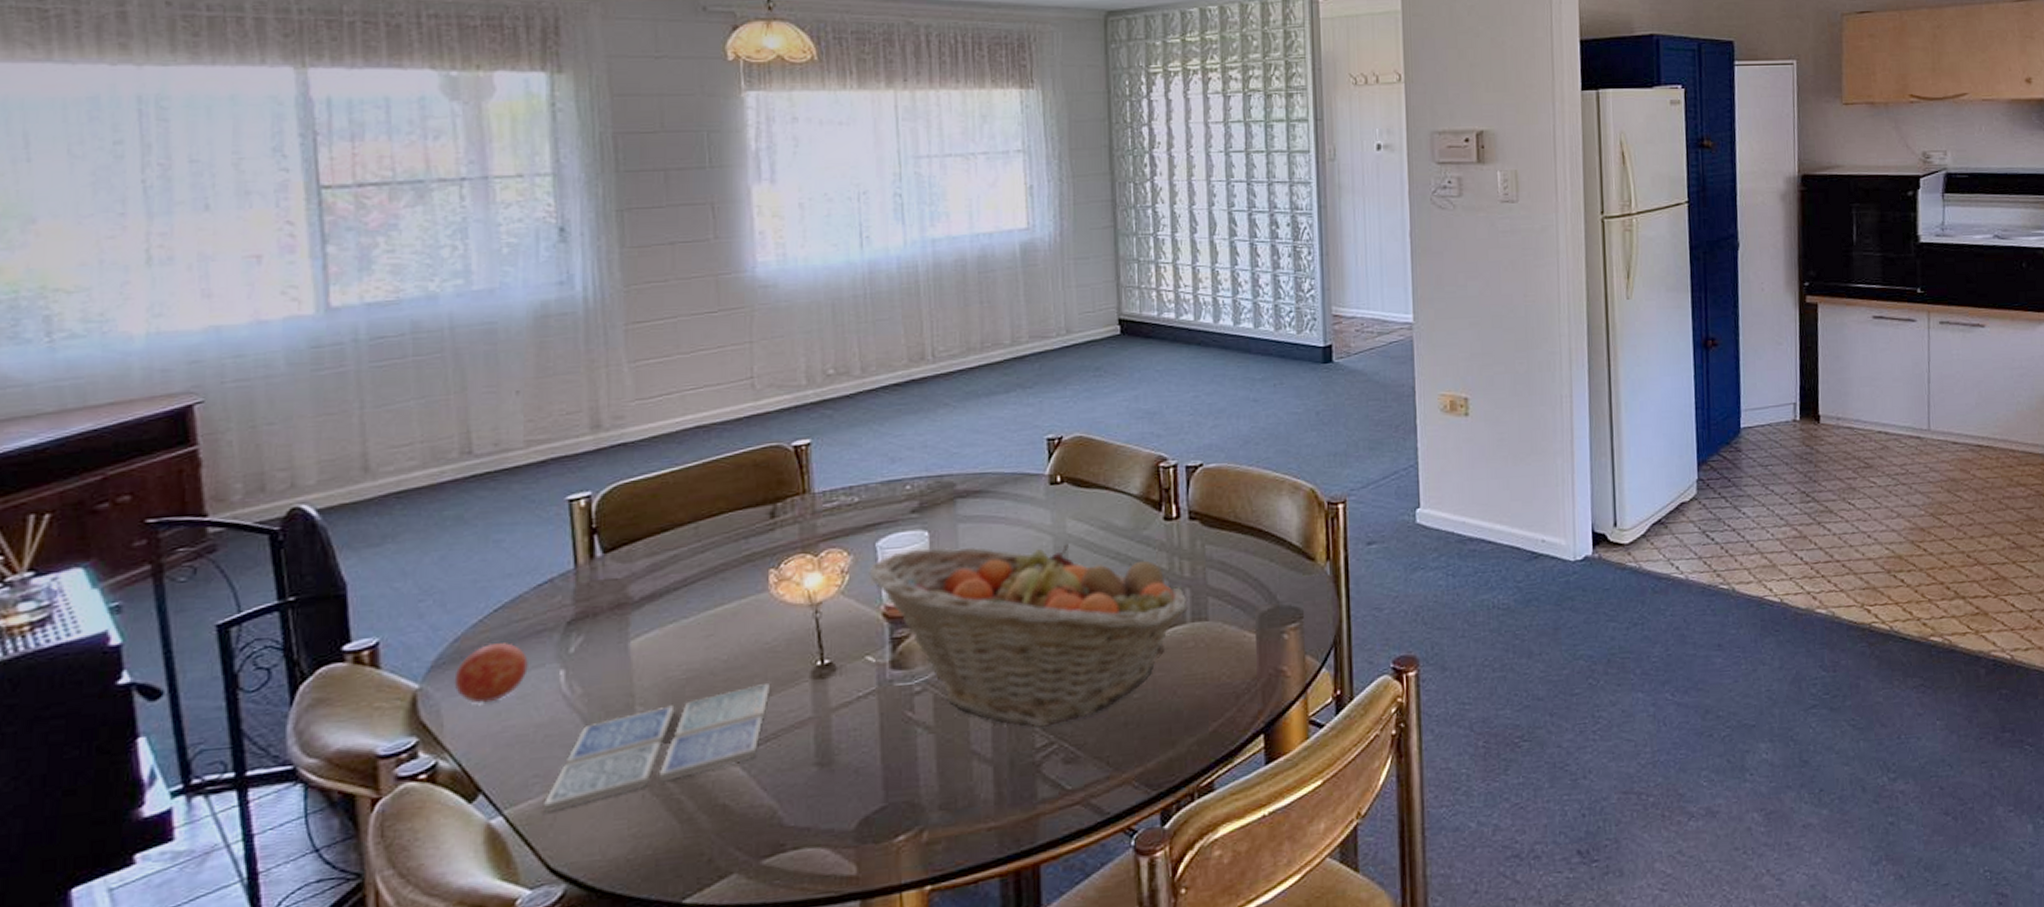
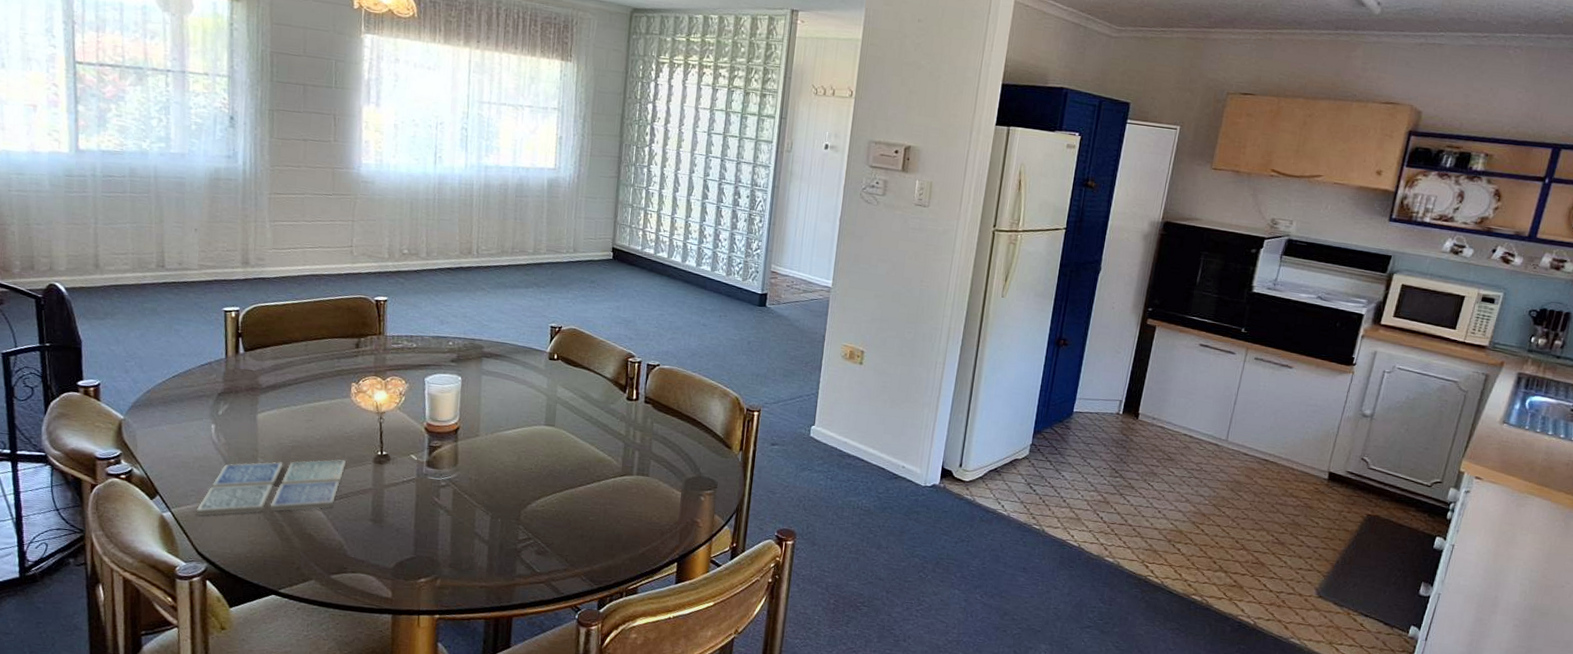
apple: present [454,643,528,704] -> none [145,398,192,437]
fruit basket: present [869,544,1188,728] -> none [418,388,636,527]

